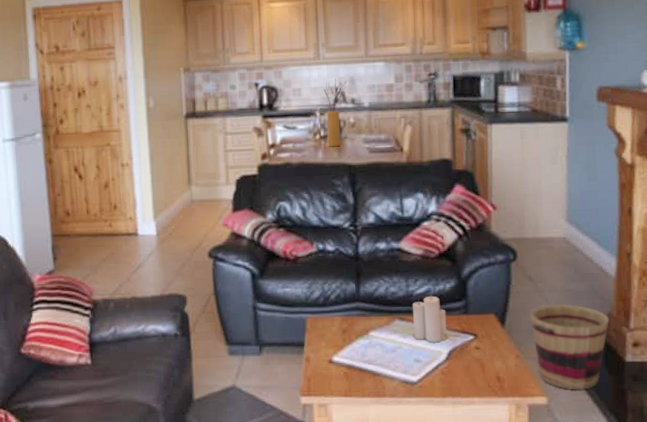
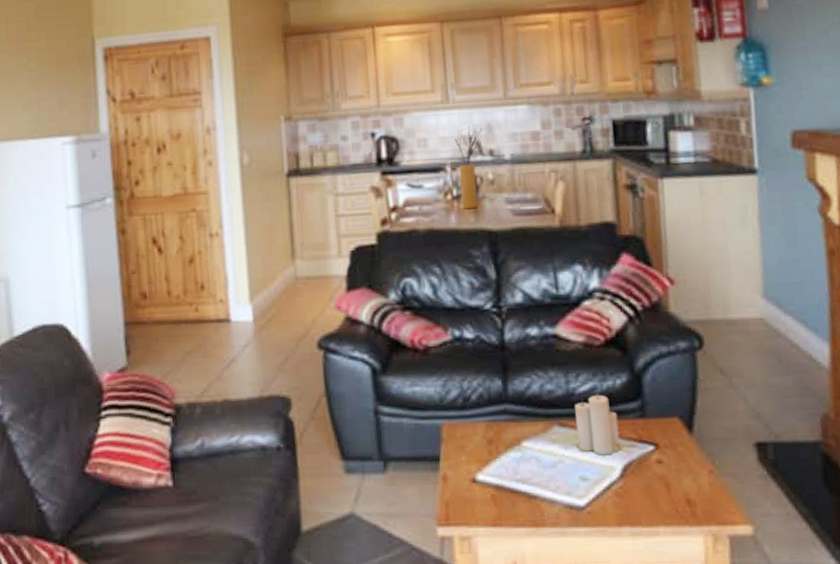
basket: present [529,303,609,390] -> none [724,403,826,516]

